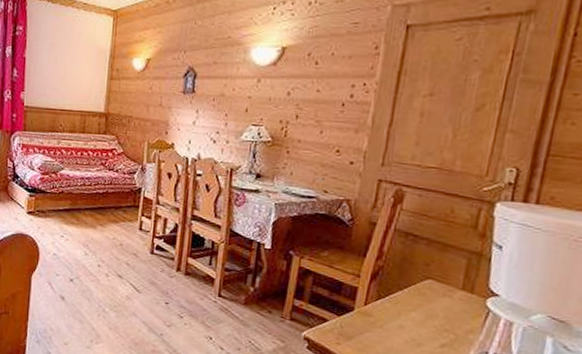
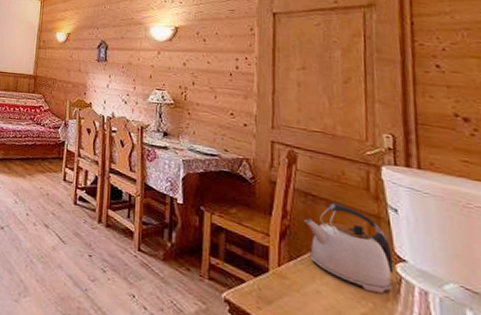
kettle: none [399,241,487,326] -> present [304,202,394,294]

